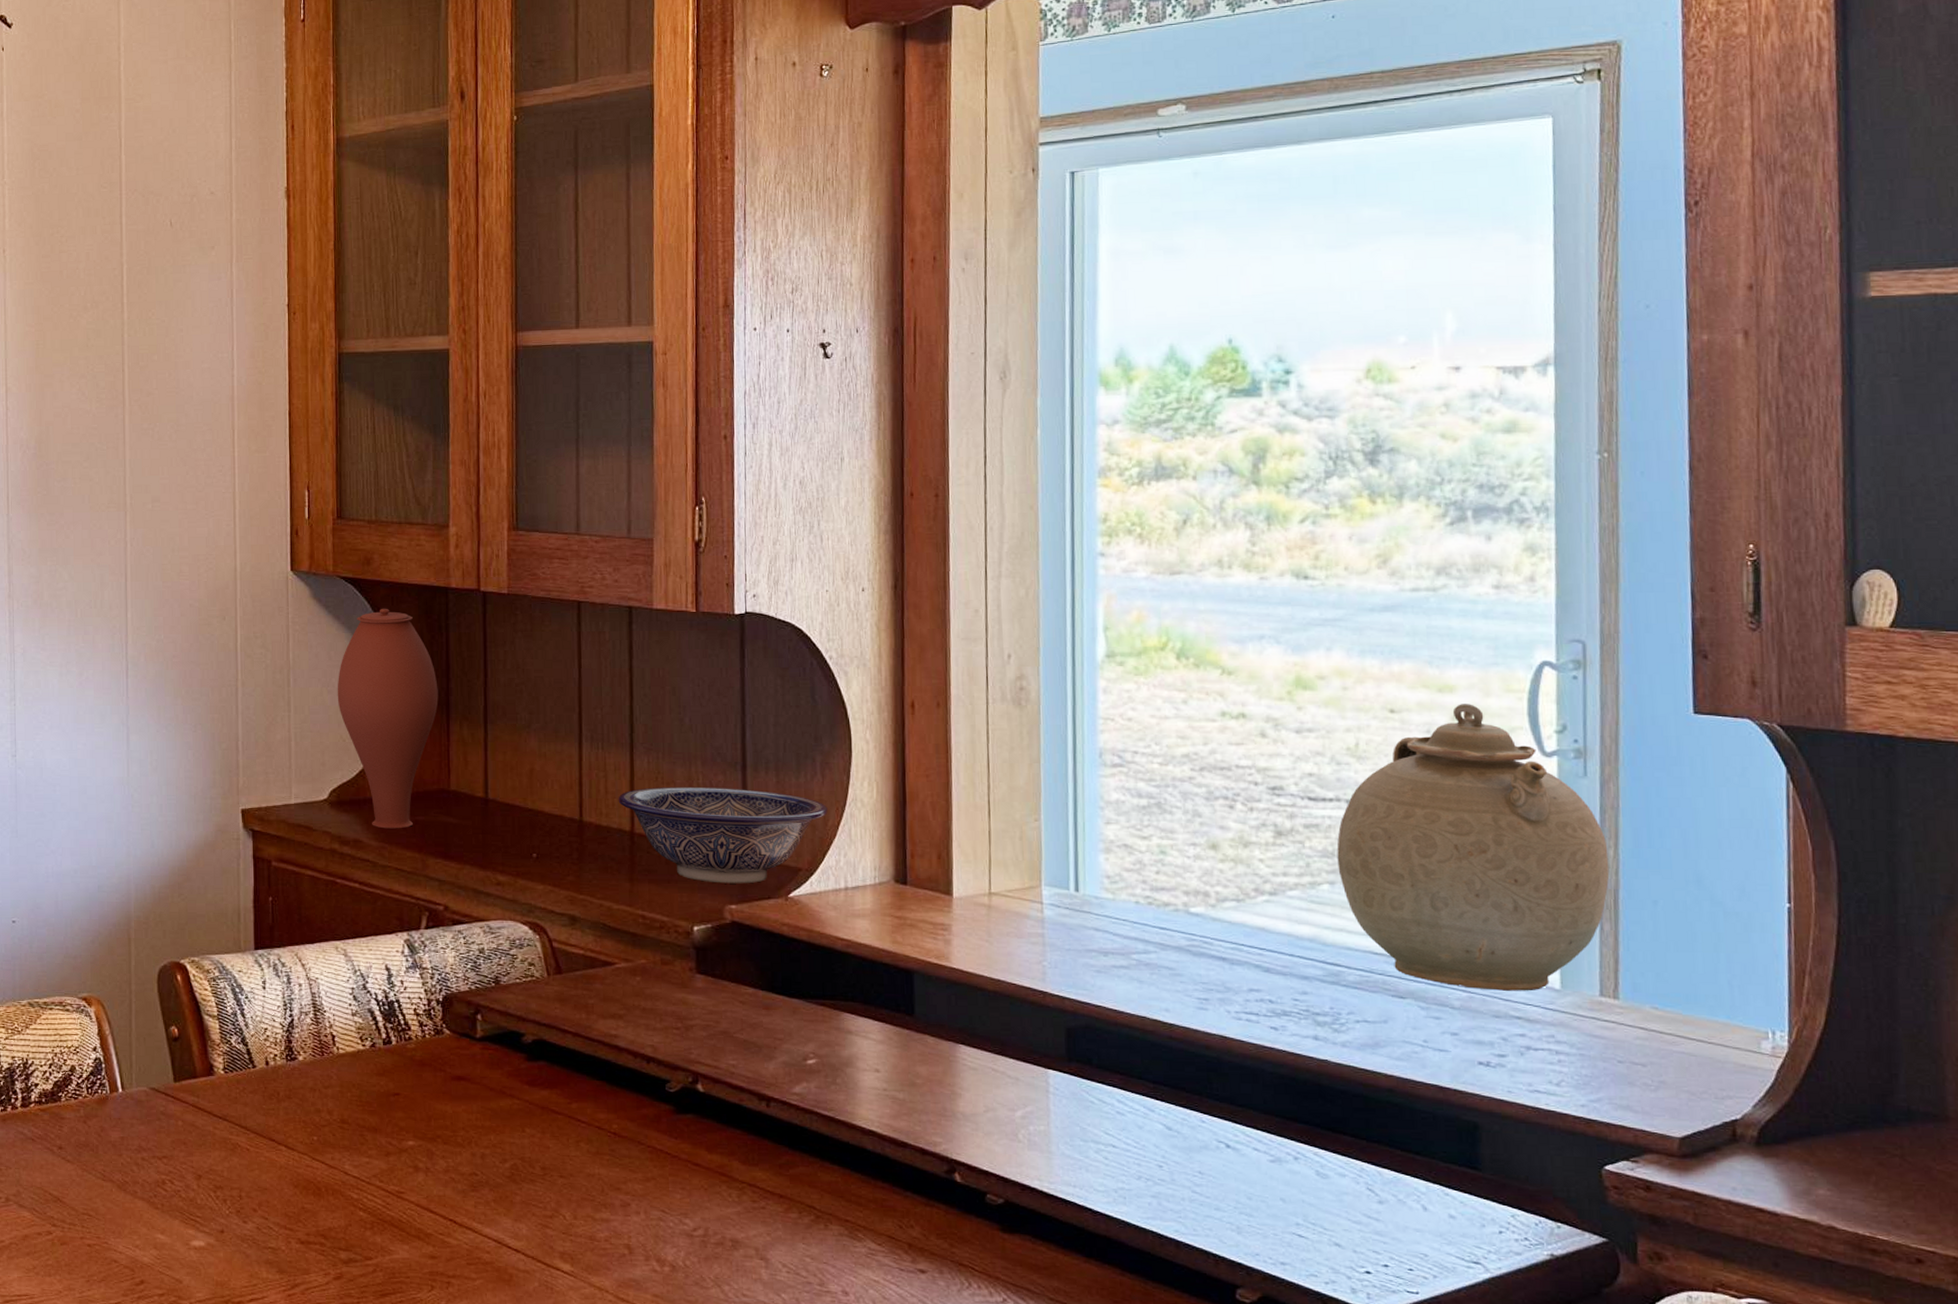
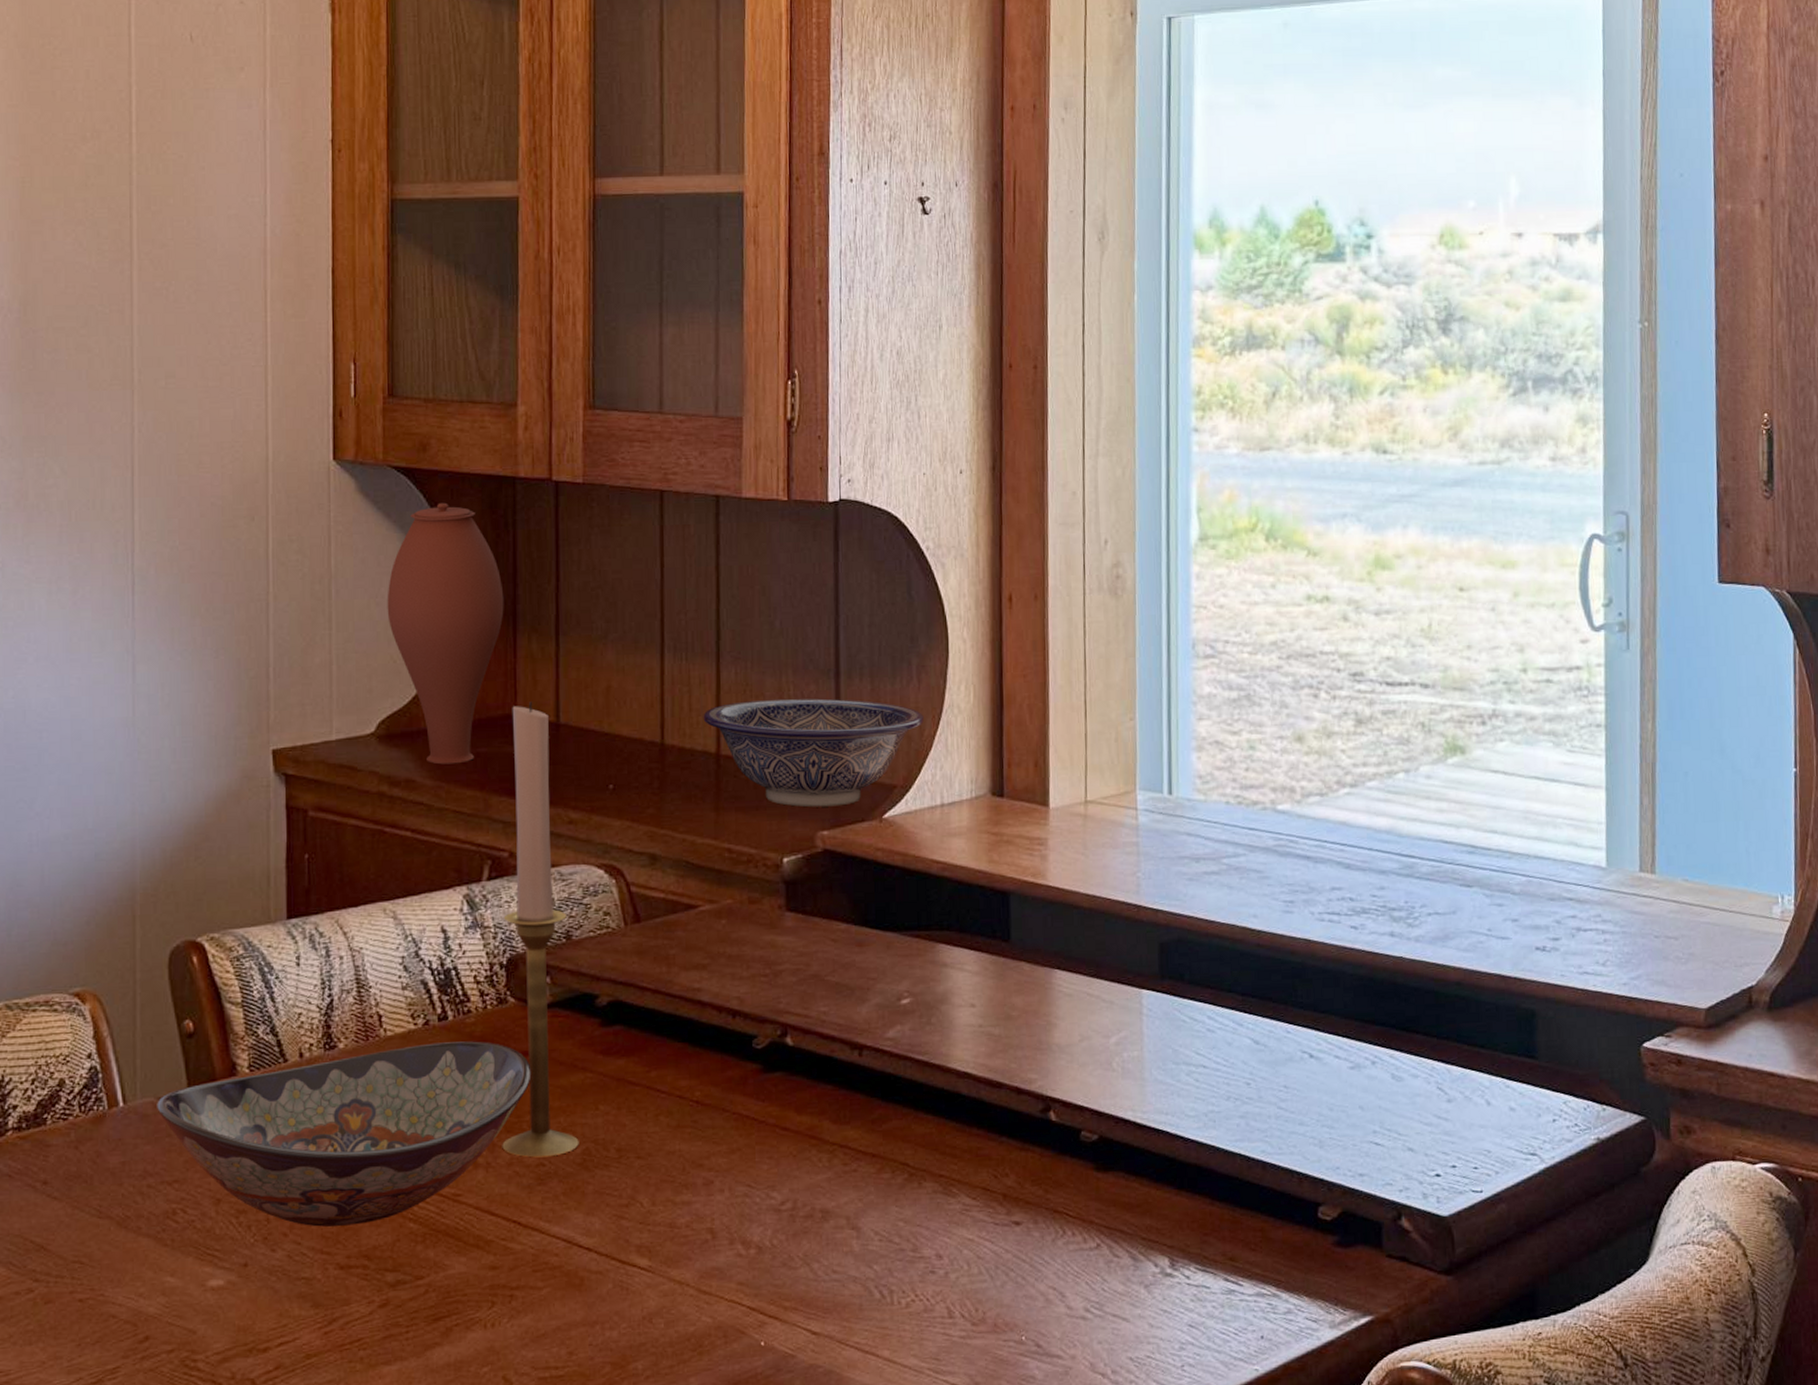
decorative bowl: none [149,1062,465,1208] -> present [157,1041,532,1227]
candlestick: none [439,779,508,1168] -> present [502,701,579,1158]
teapot: present [1336,704,1610,991] -> none [1411,579,1648,873]

